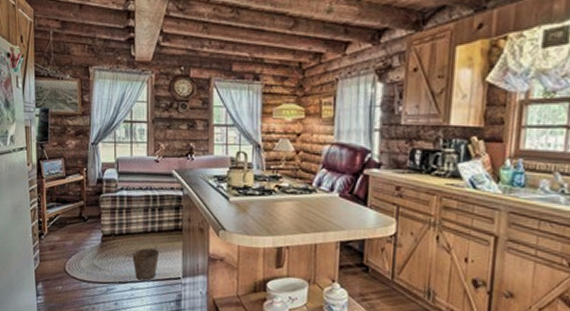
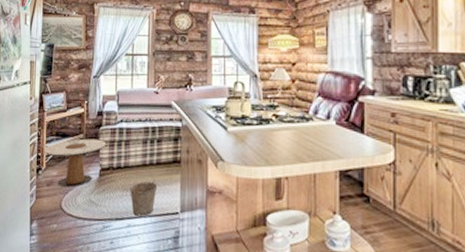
side table: none [45,205,106,252] -> present [44,138,105,187]

